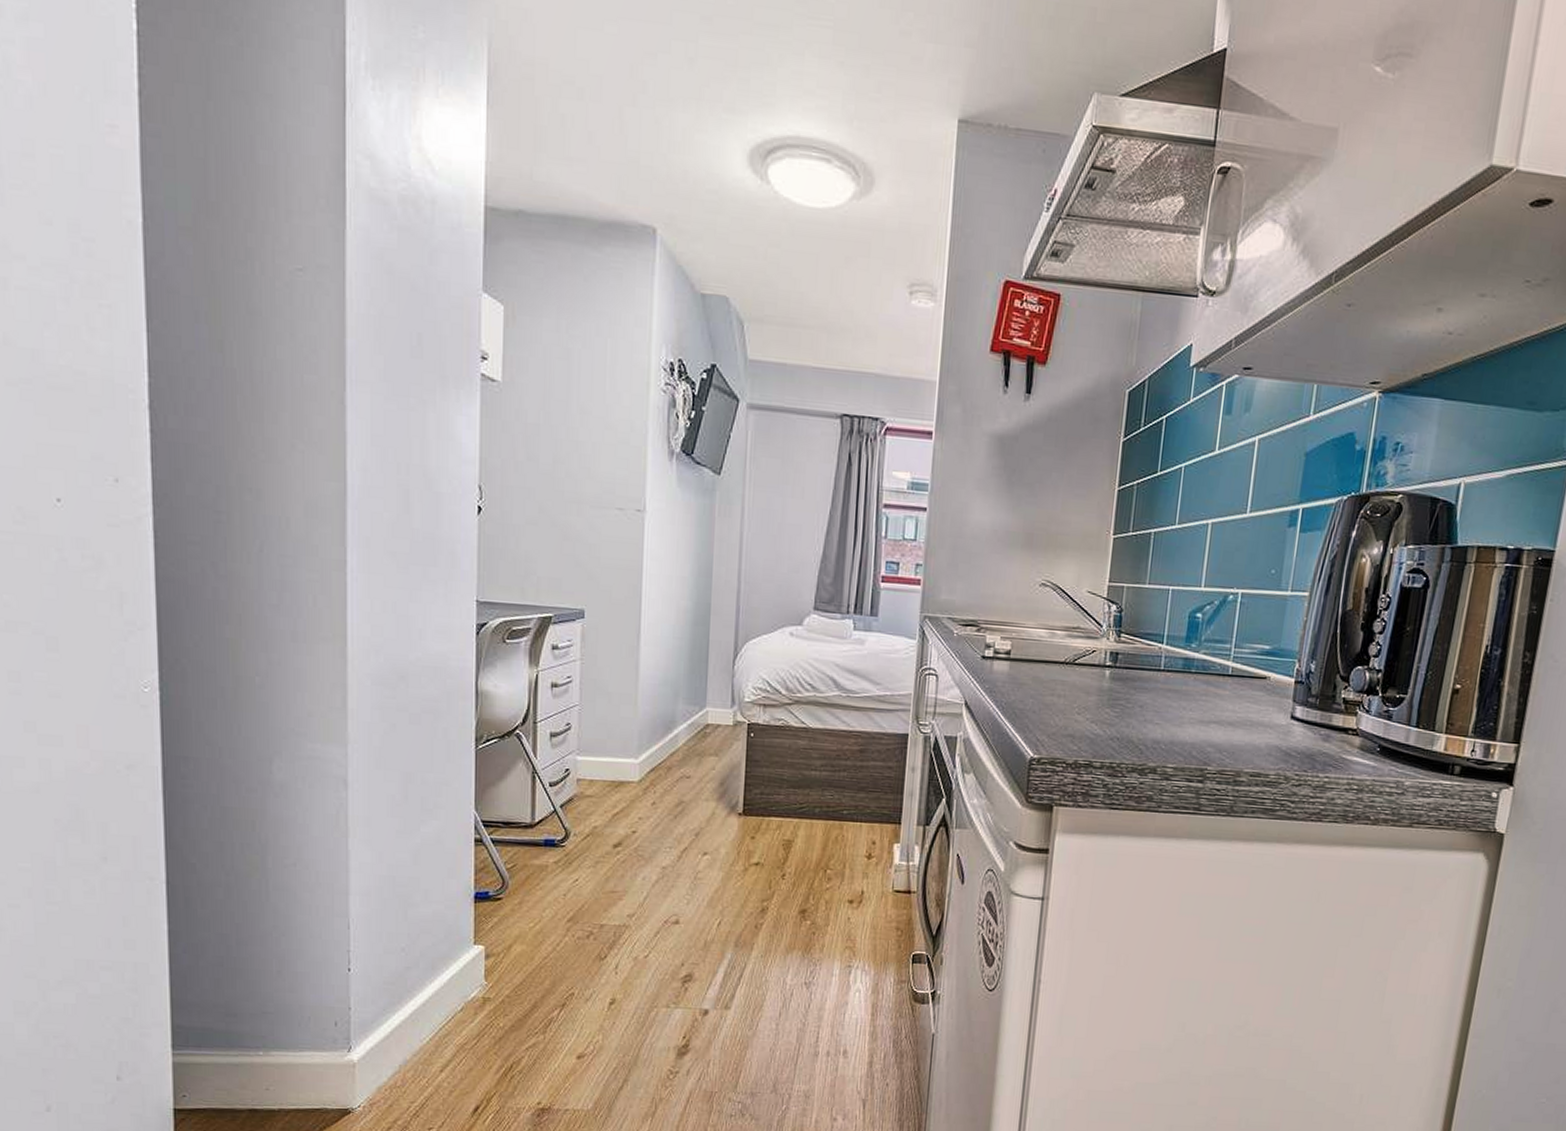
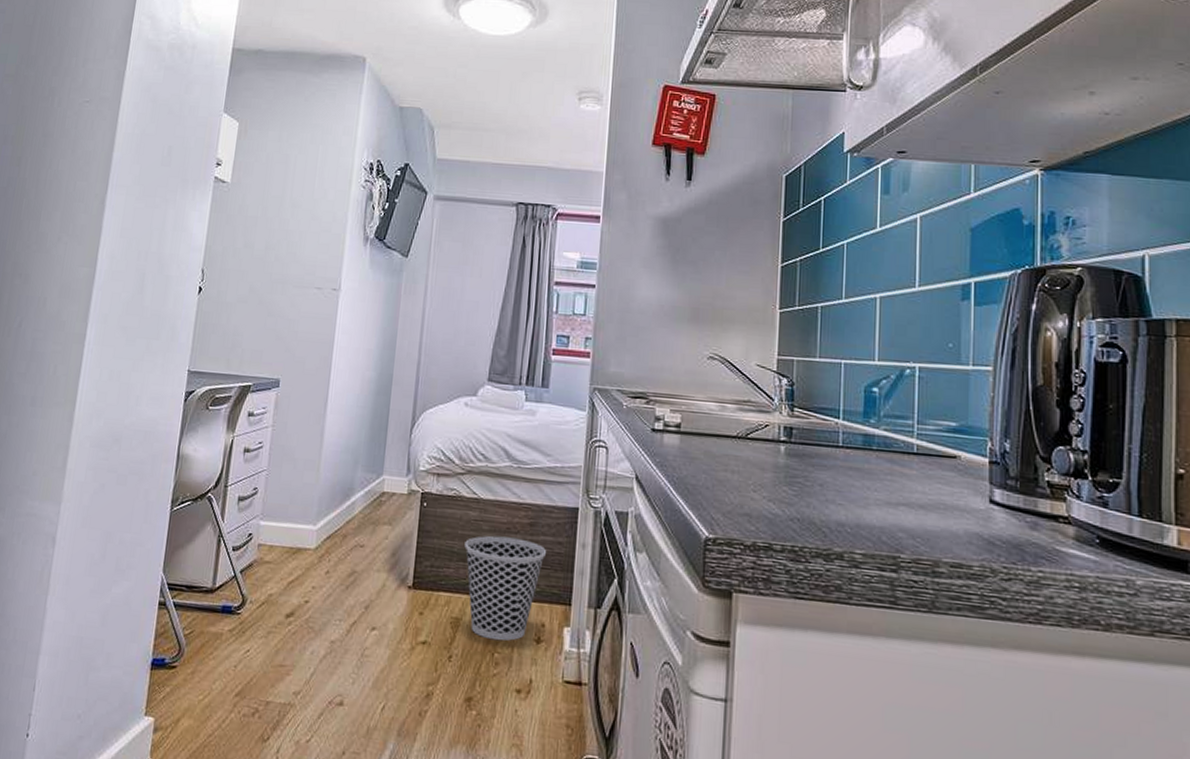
wastebasket: none [794,762,876,859] -> present [464,535,546,641]

